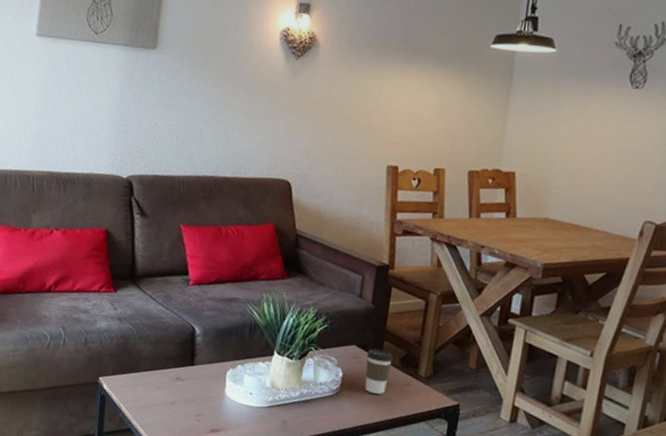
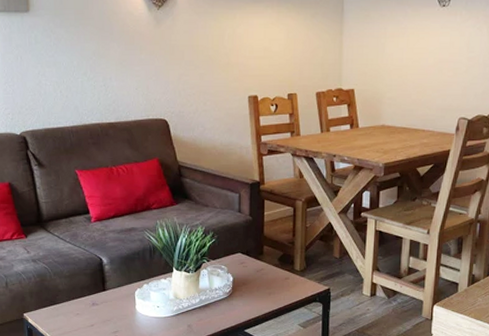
coffee cup: present [364,349,393,394] -> none [251,253,272,290]

